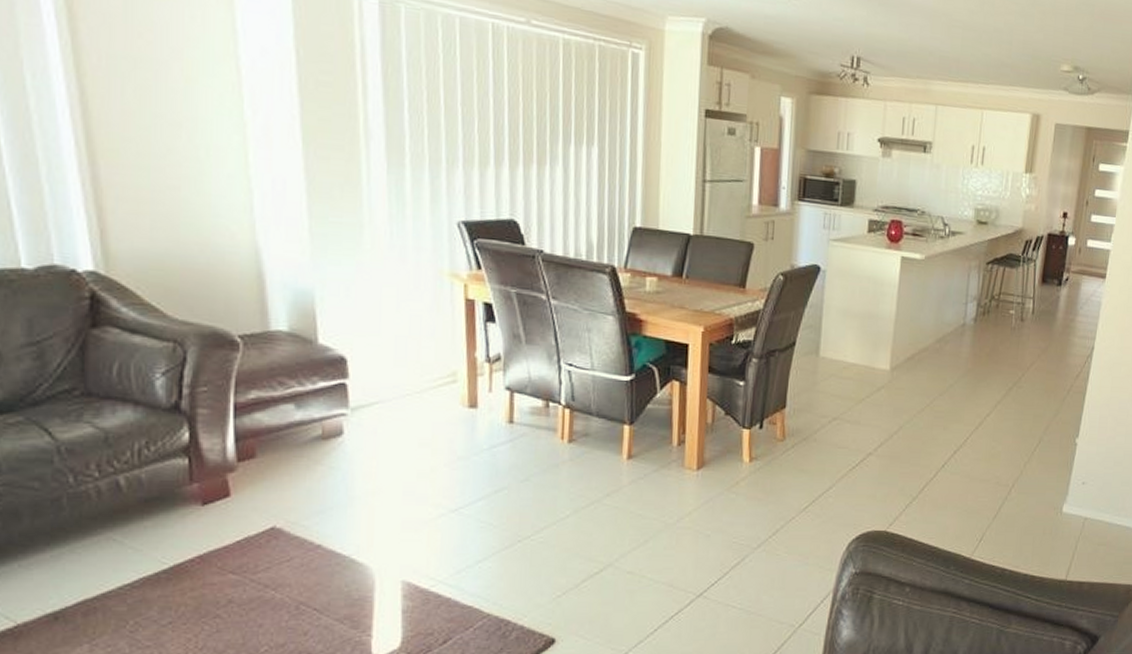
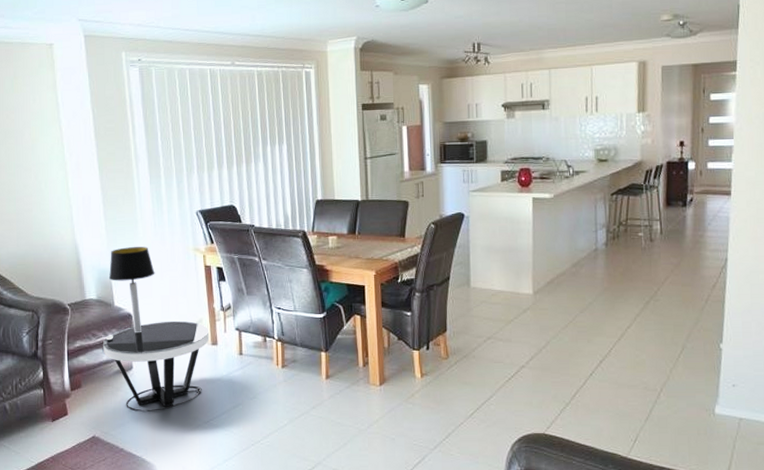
side table: none [294,371,466,495] -> present [102,320,210,411]
table lamp: none [312,261,387,385] -> present [109,247,155,333]

